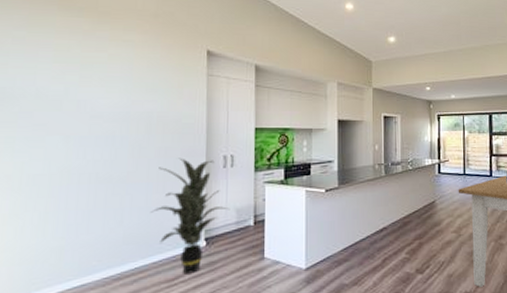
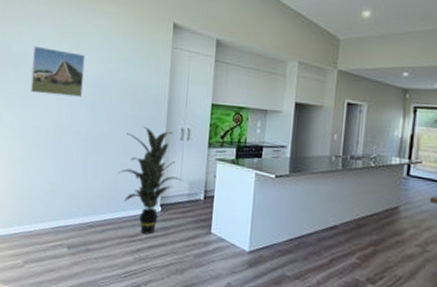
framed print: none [22,79,100,135] -> present [30,46,86,97]

